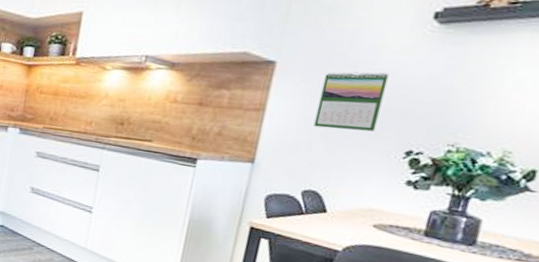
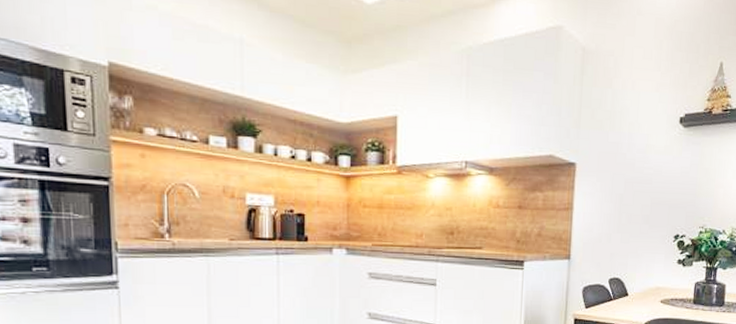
calendar: present [313,72,389,132] -> none [610,169,657,222]

